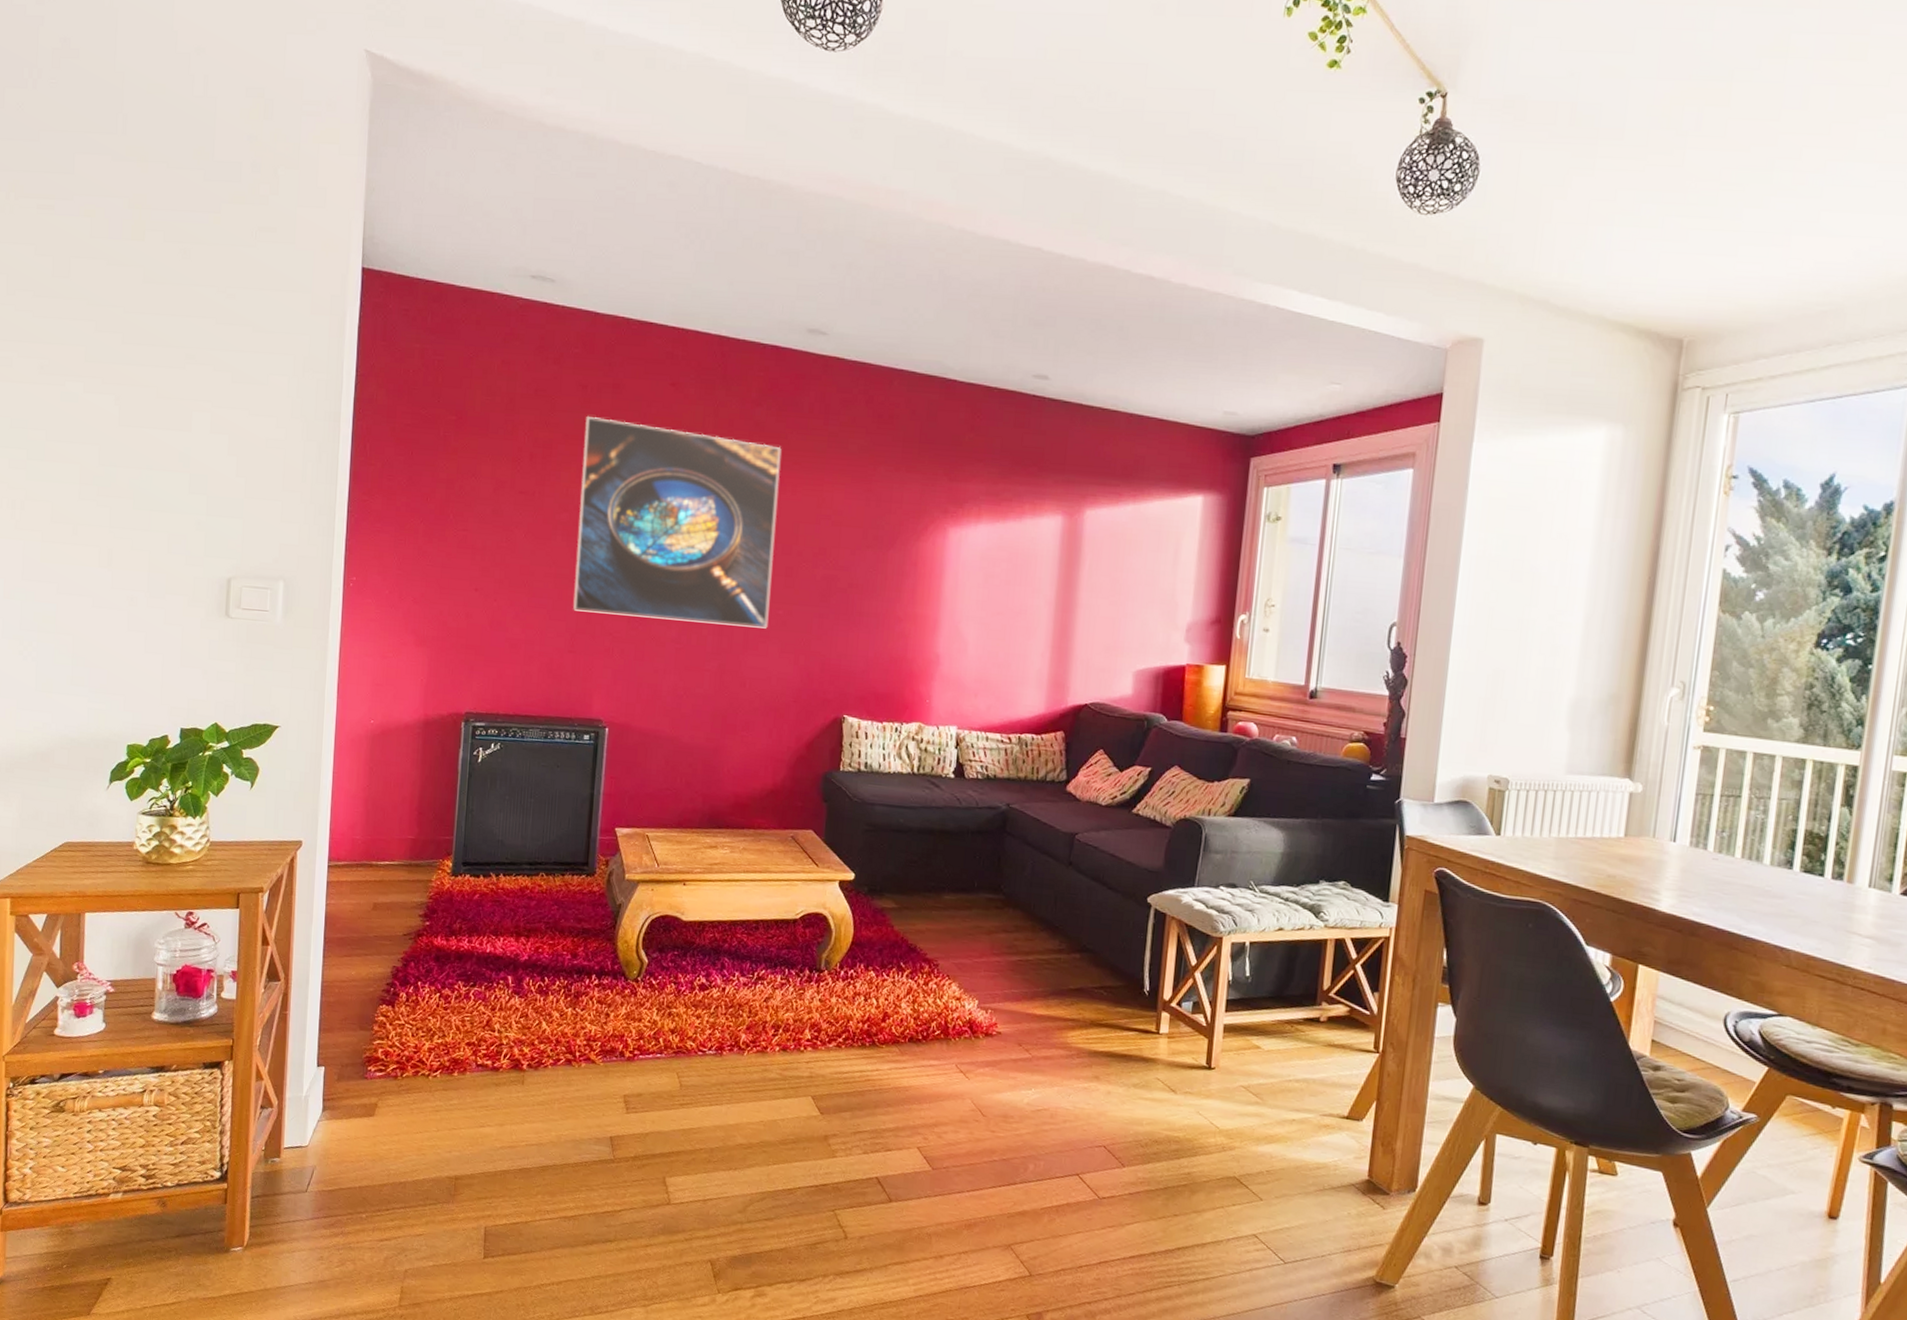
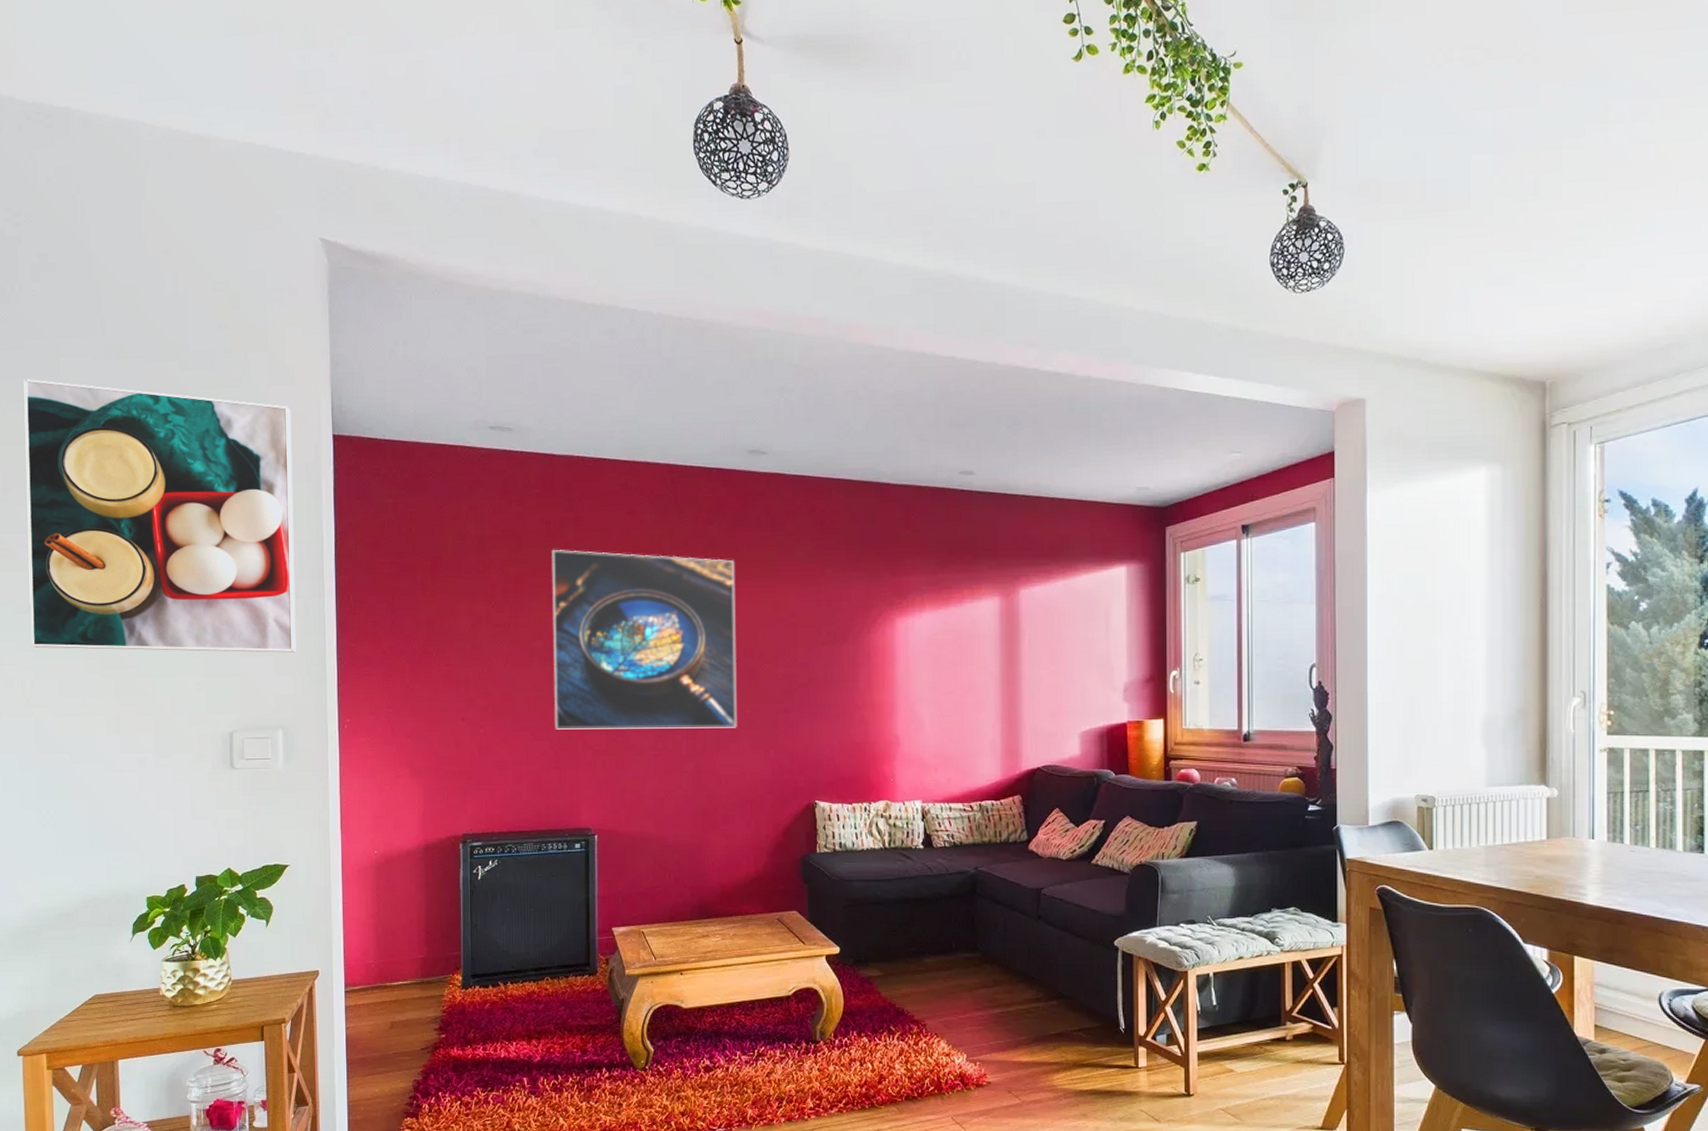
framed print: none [24,174,319,500] -> present [24,379,297,653]

